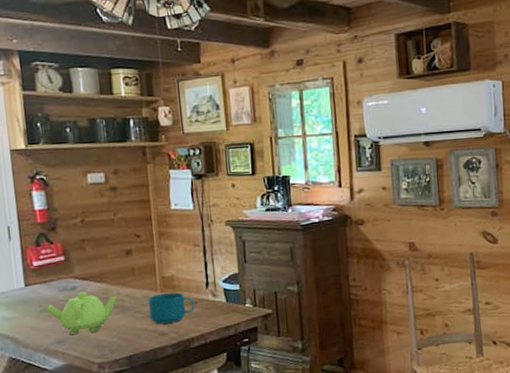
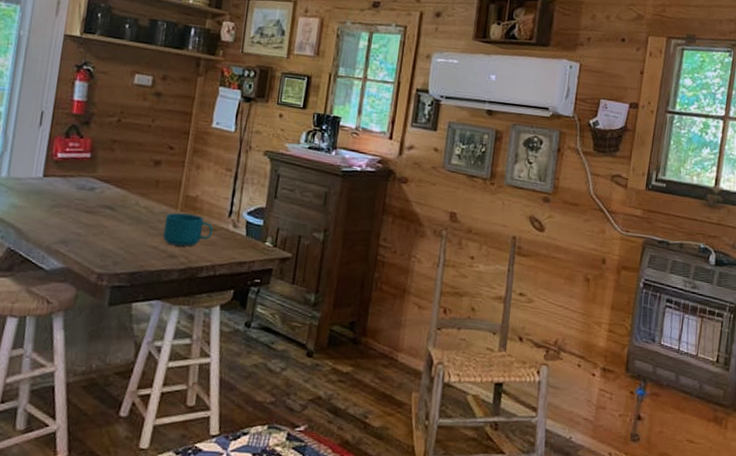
teapot: present [45,292,117,335] -> none [57,194,134,239]

